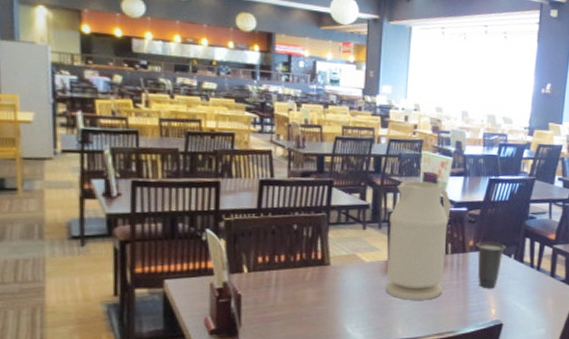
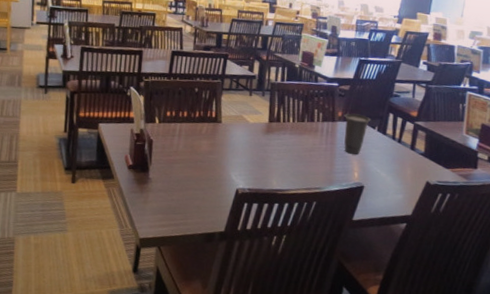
water jug: present [385,180,451,300] -> none [265,57,325,159]

